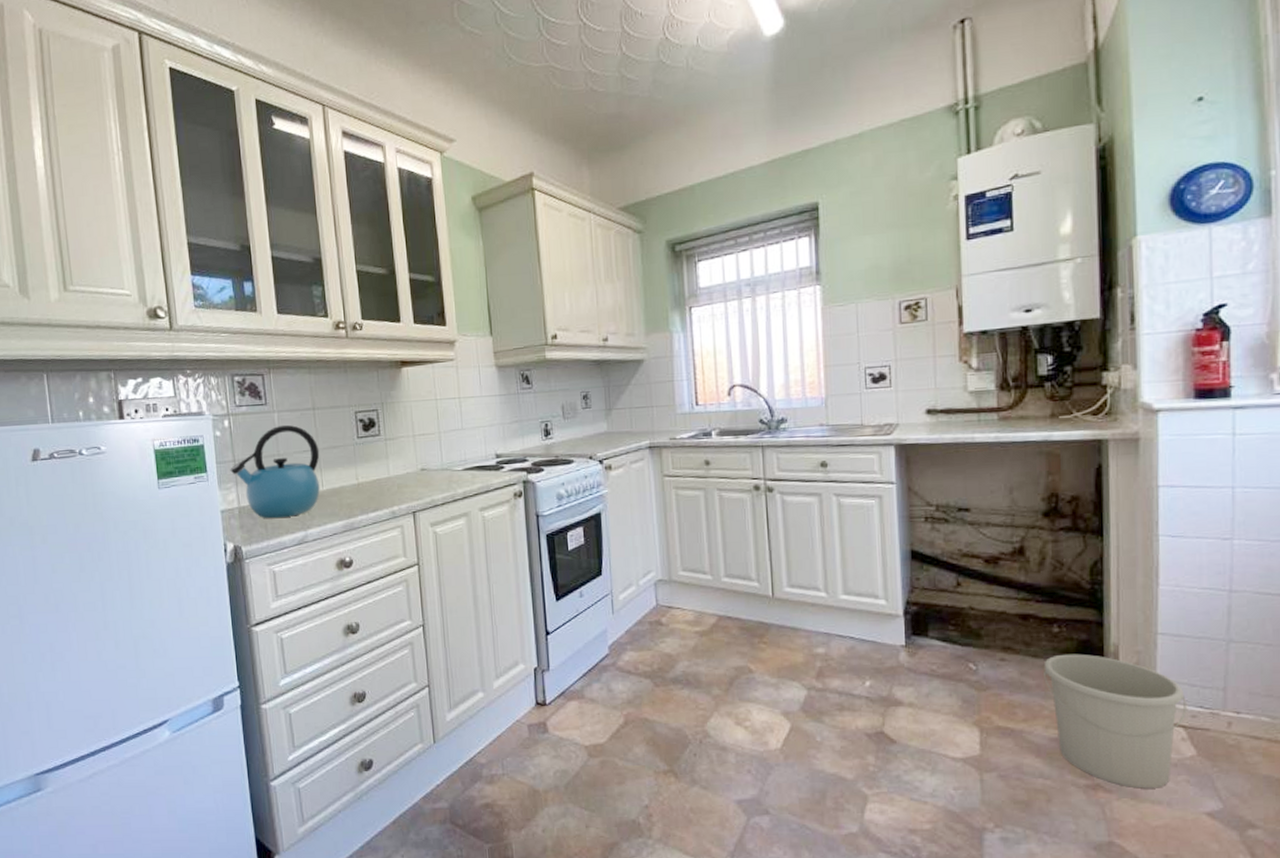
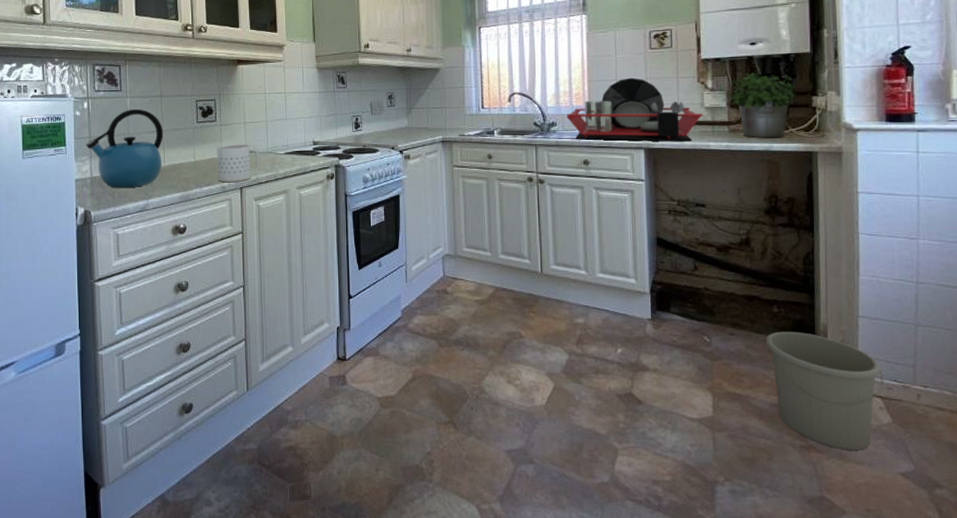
mug: none [382,460,434,506] -> present [216,144,260,182]
dish rack: none [799,359,966,438] -> present [567,77,703,142]
potted plant: none [995,346,1083,426] -> present [726,73,797,138]

